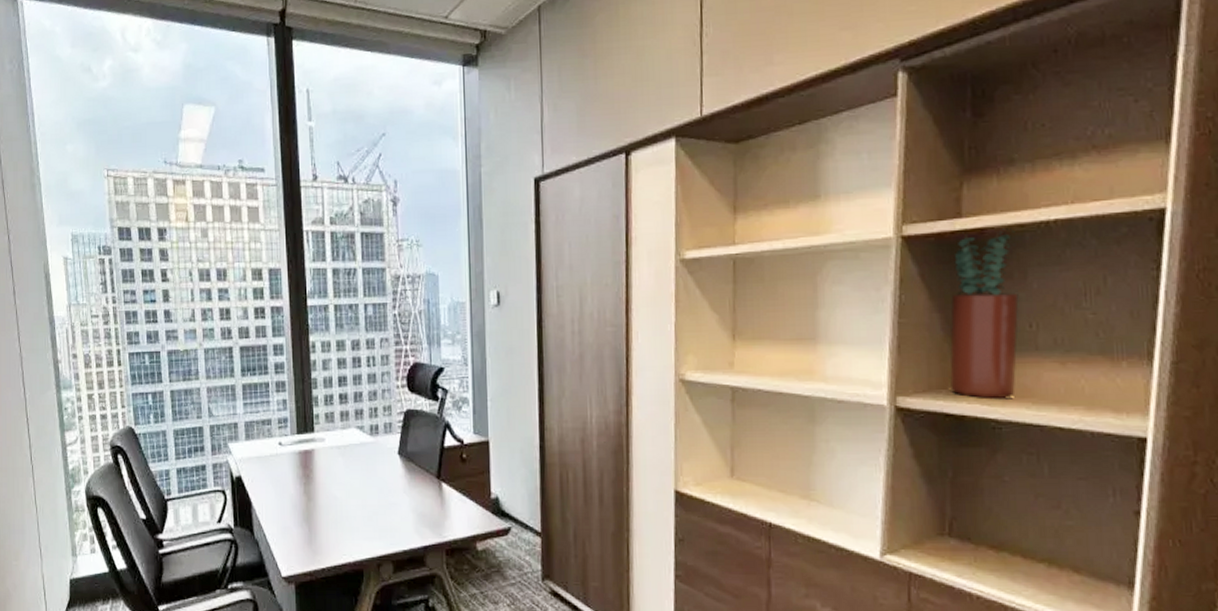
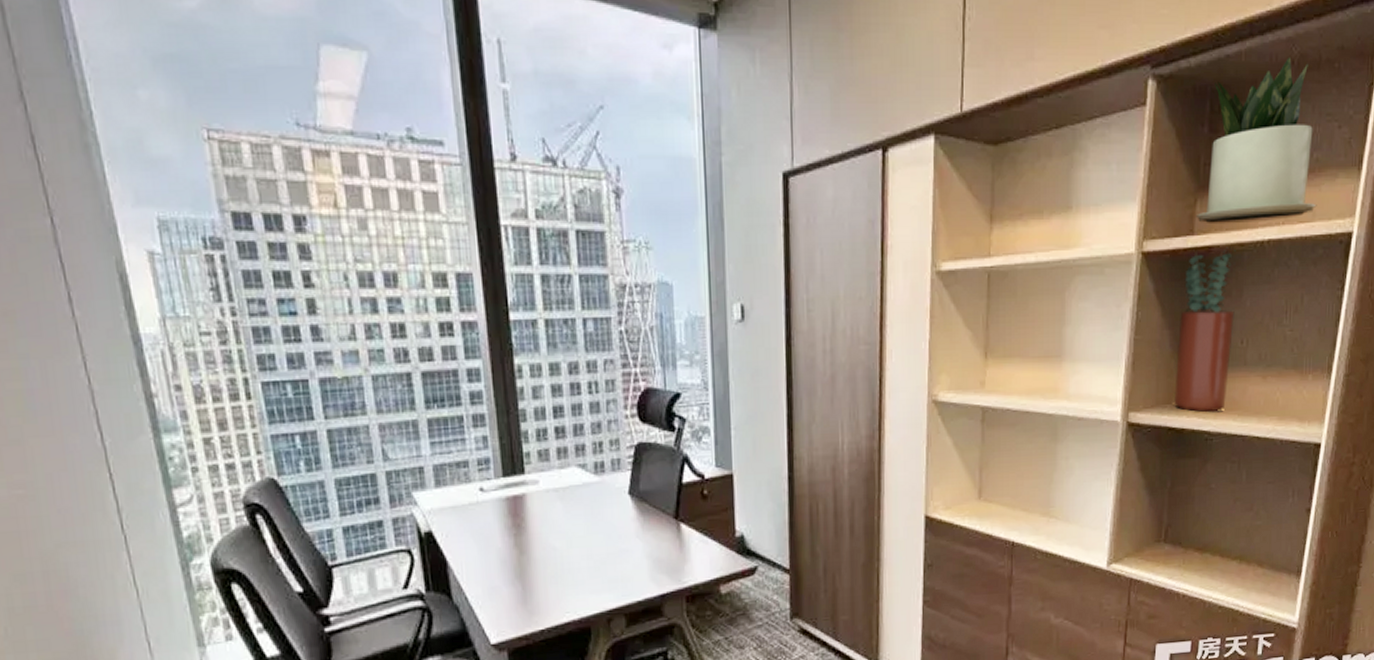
planter: none [962,37,1115,207] -> present [1195,57,1317,225]

